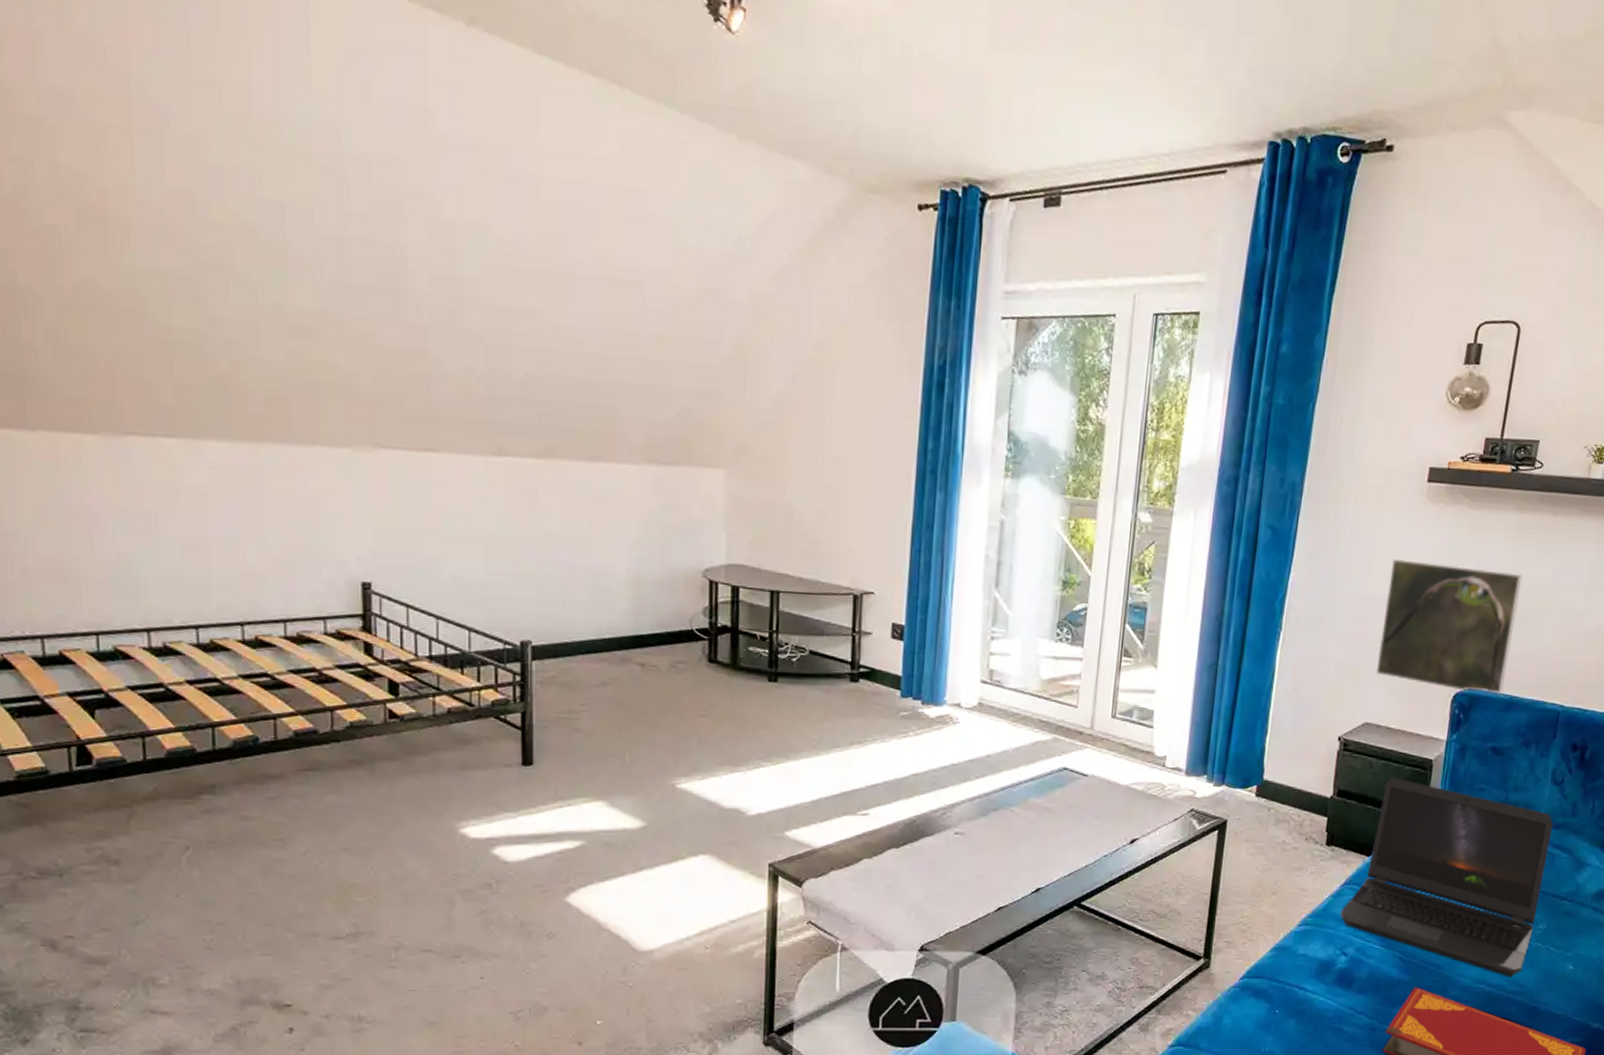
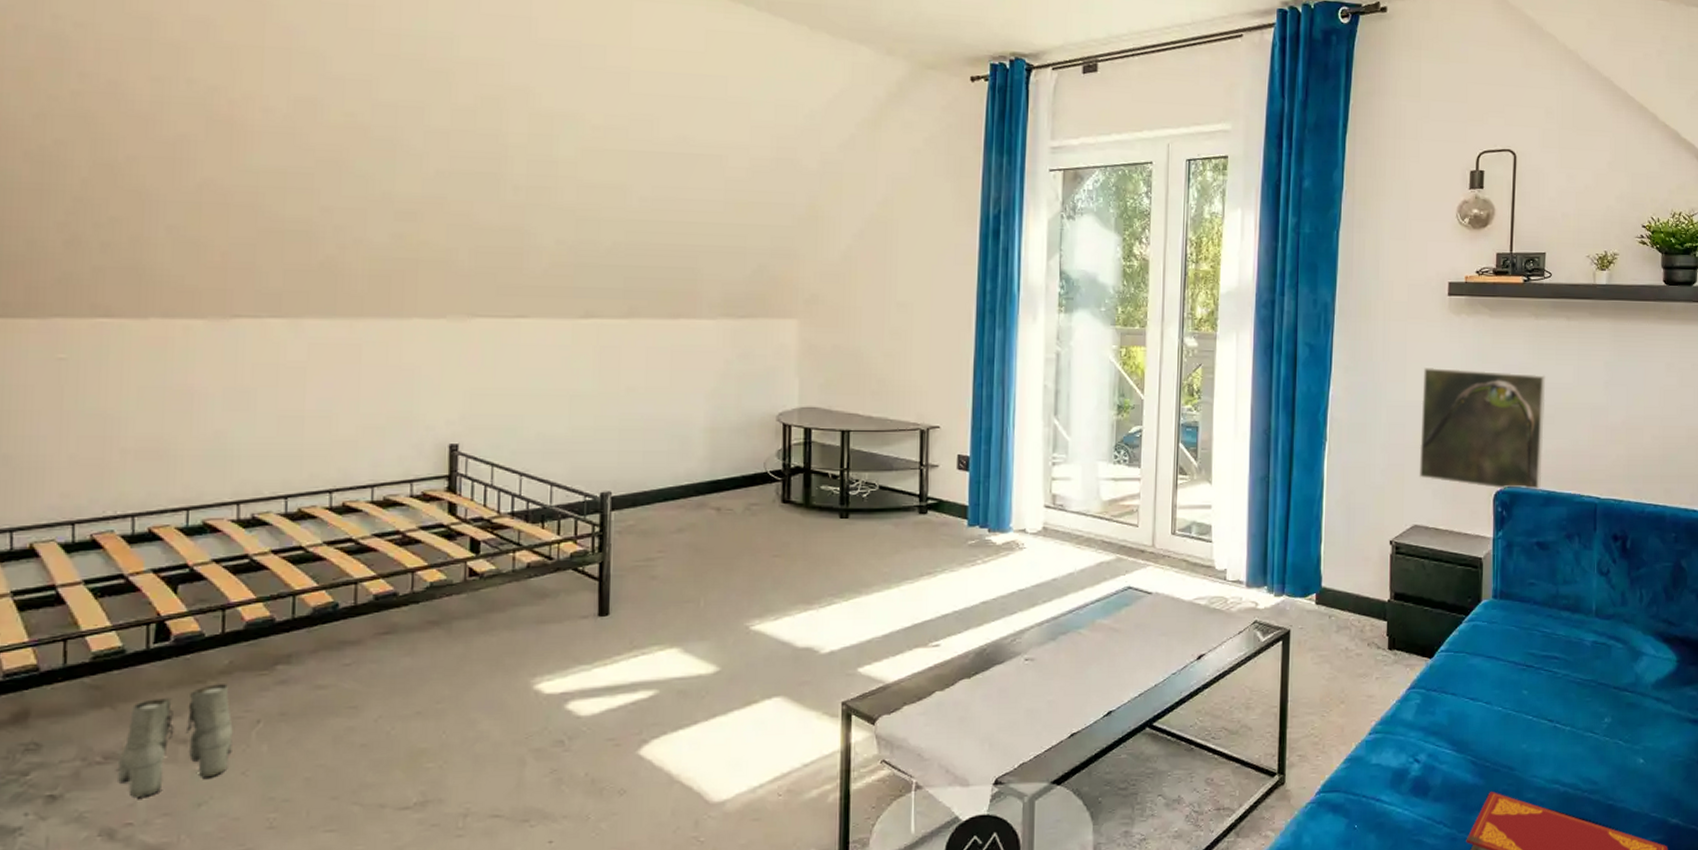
boots: none [53,809,164,912] -> present [118,684,233,797]
laptop computer: present [1340,778,1554,977] -> none [1408,578,1605,775]

